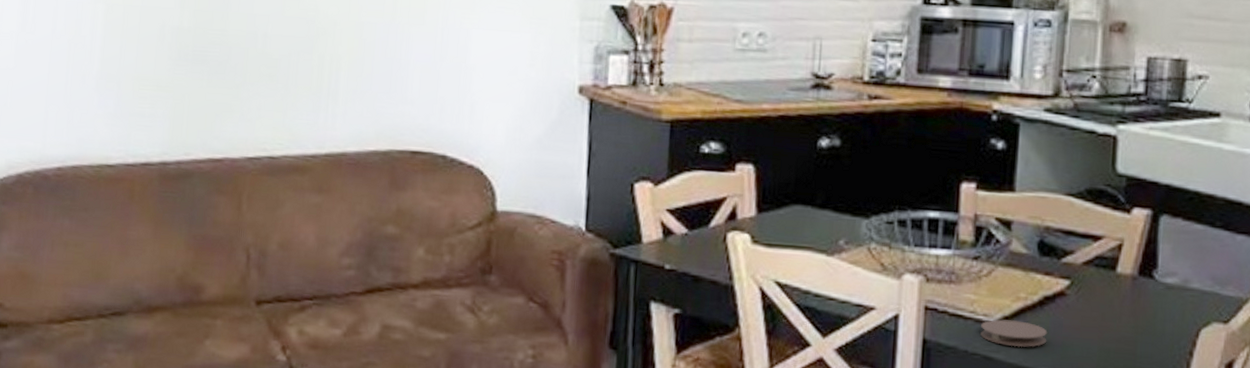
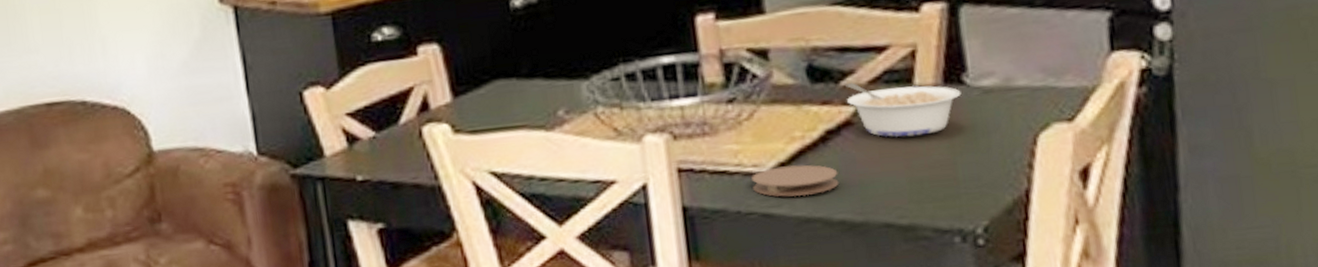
legume: none [1063,260,1150,314] -> present [845,82,962,137]

